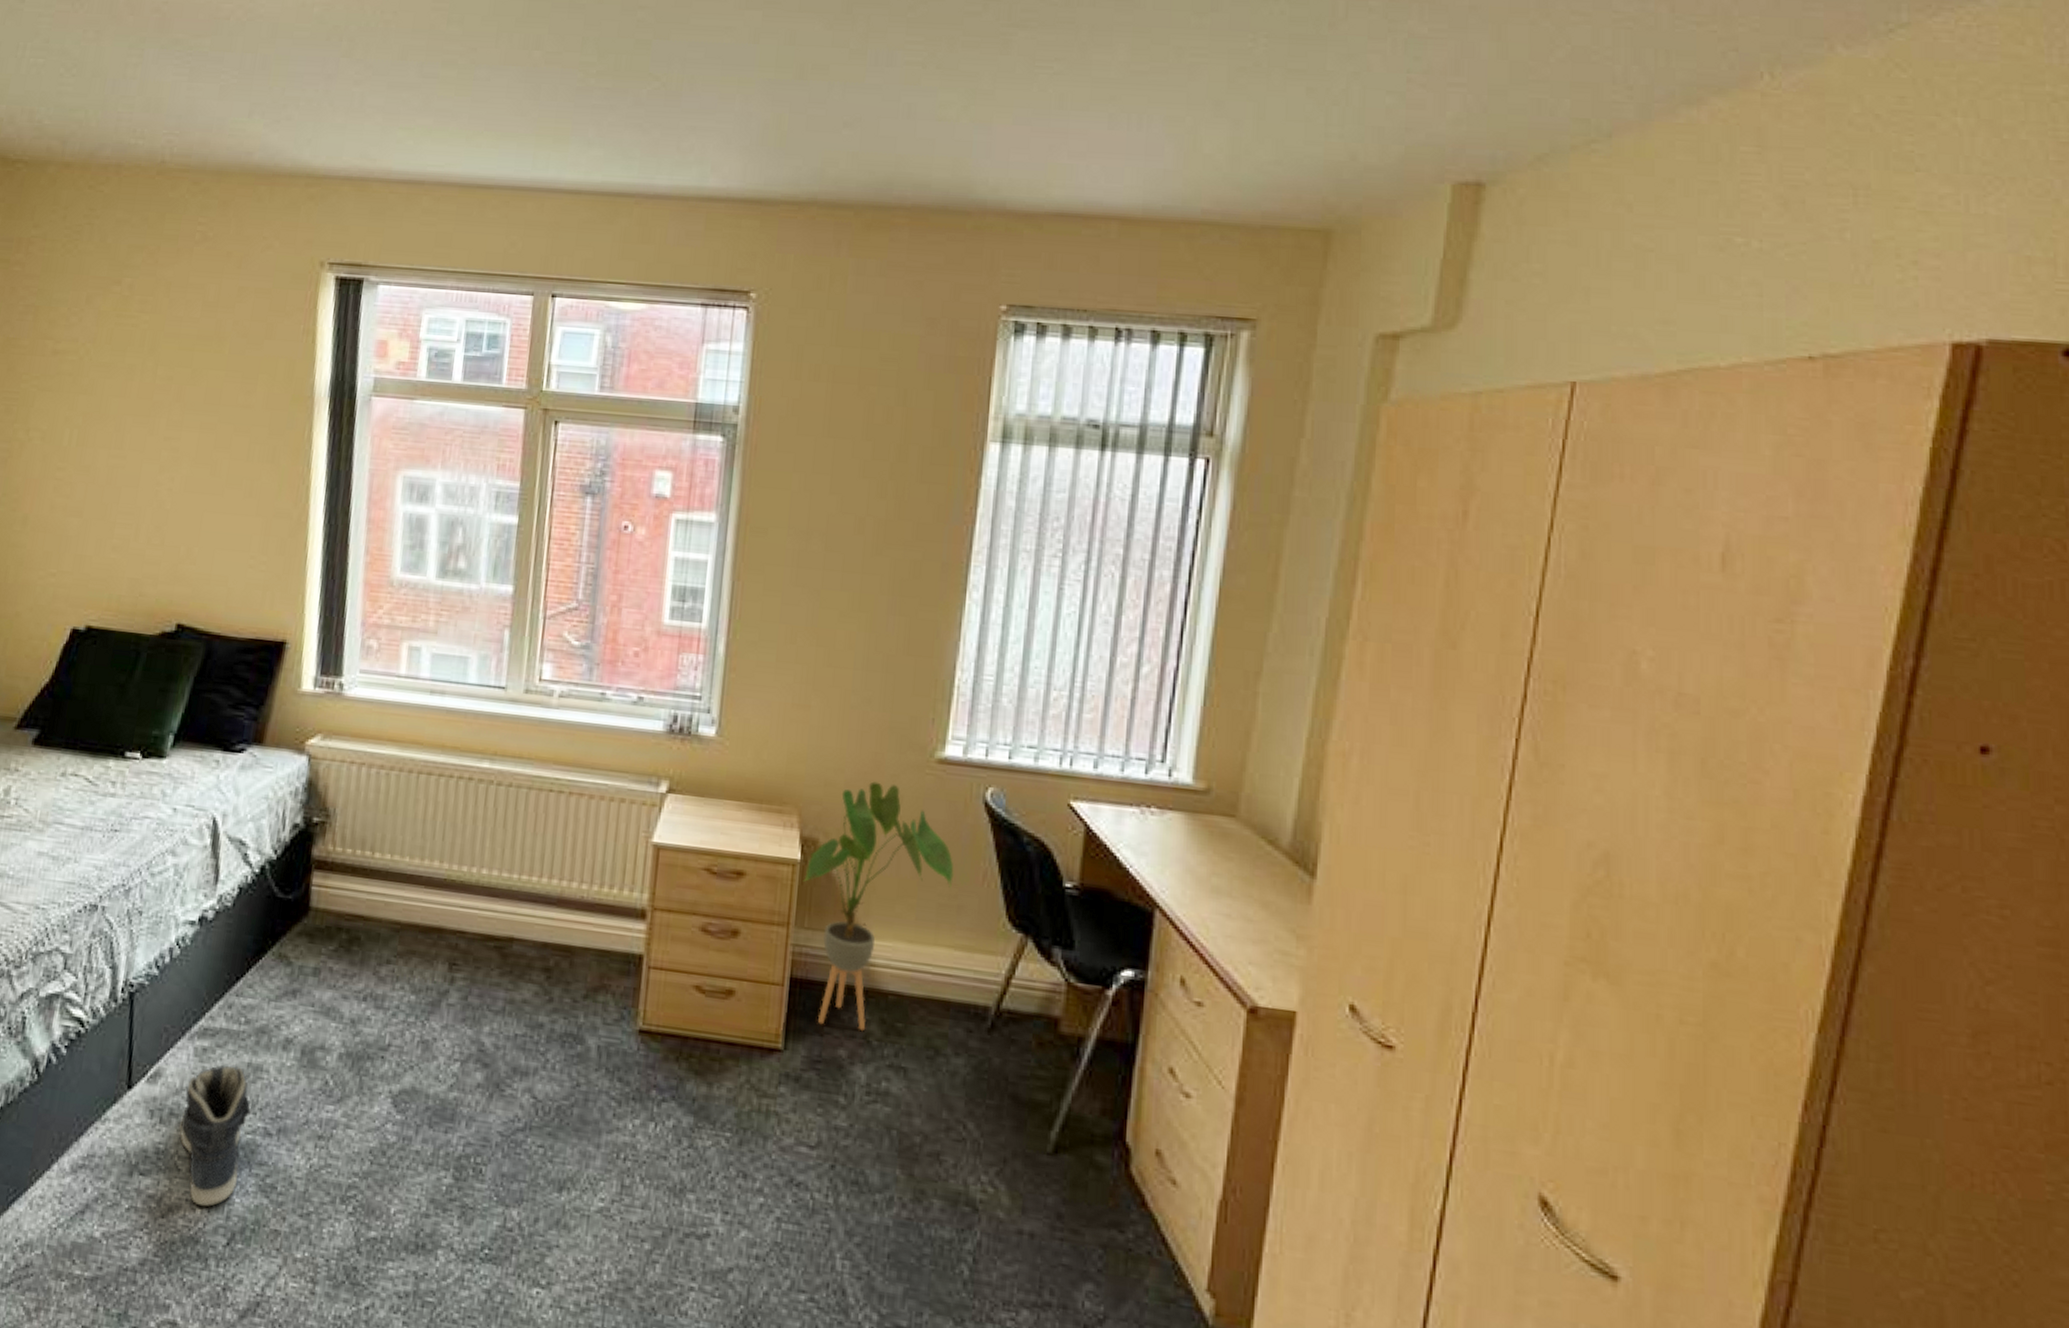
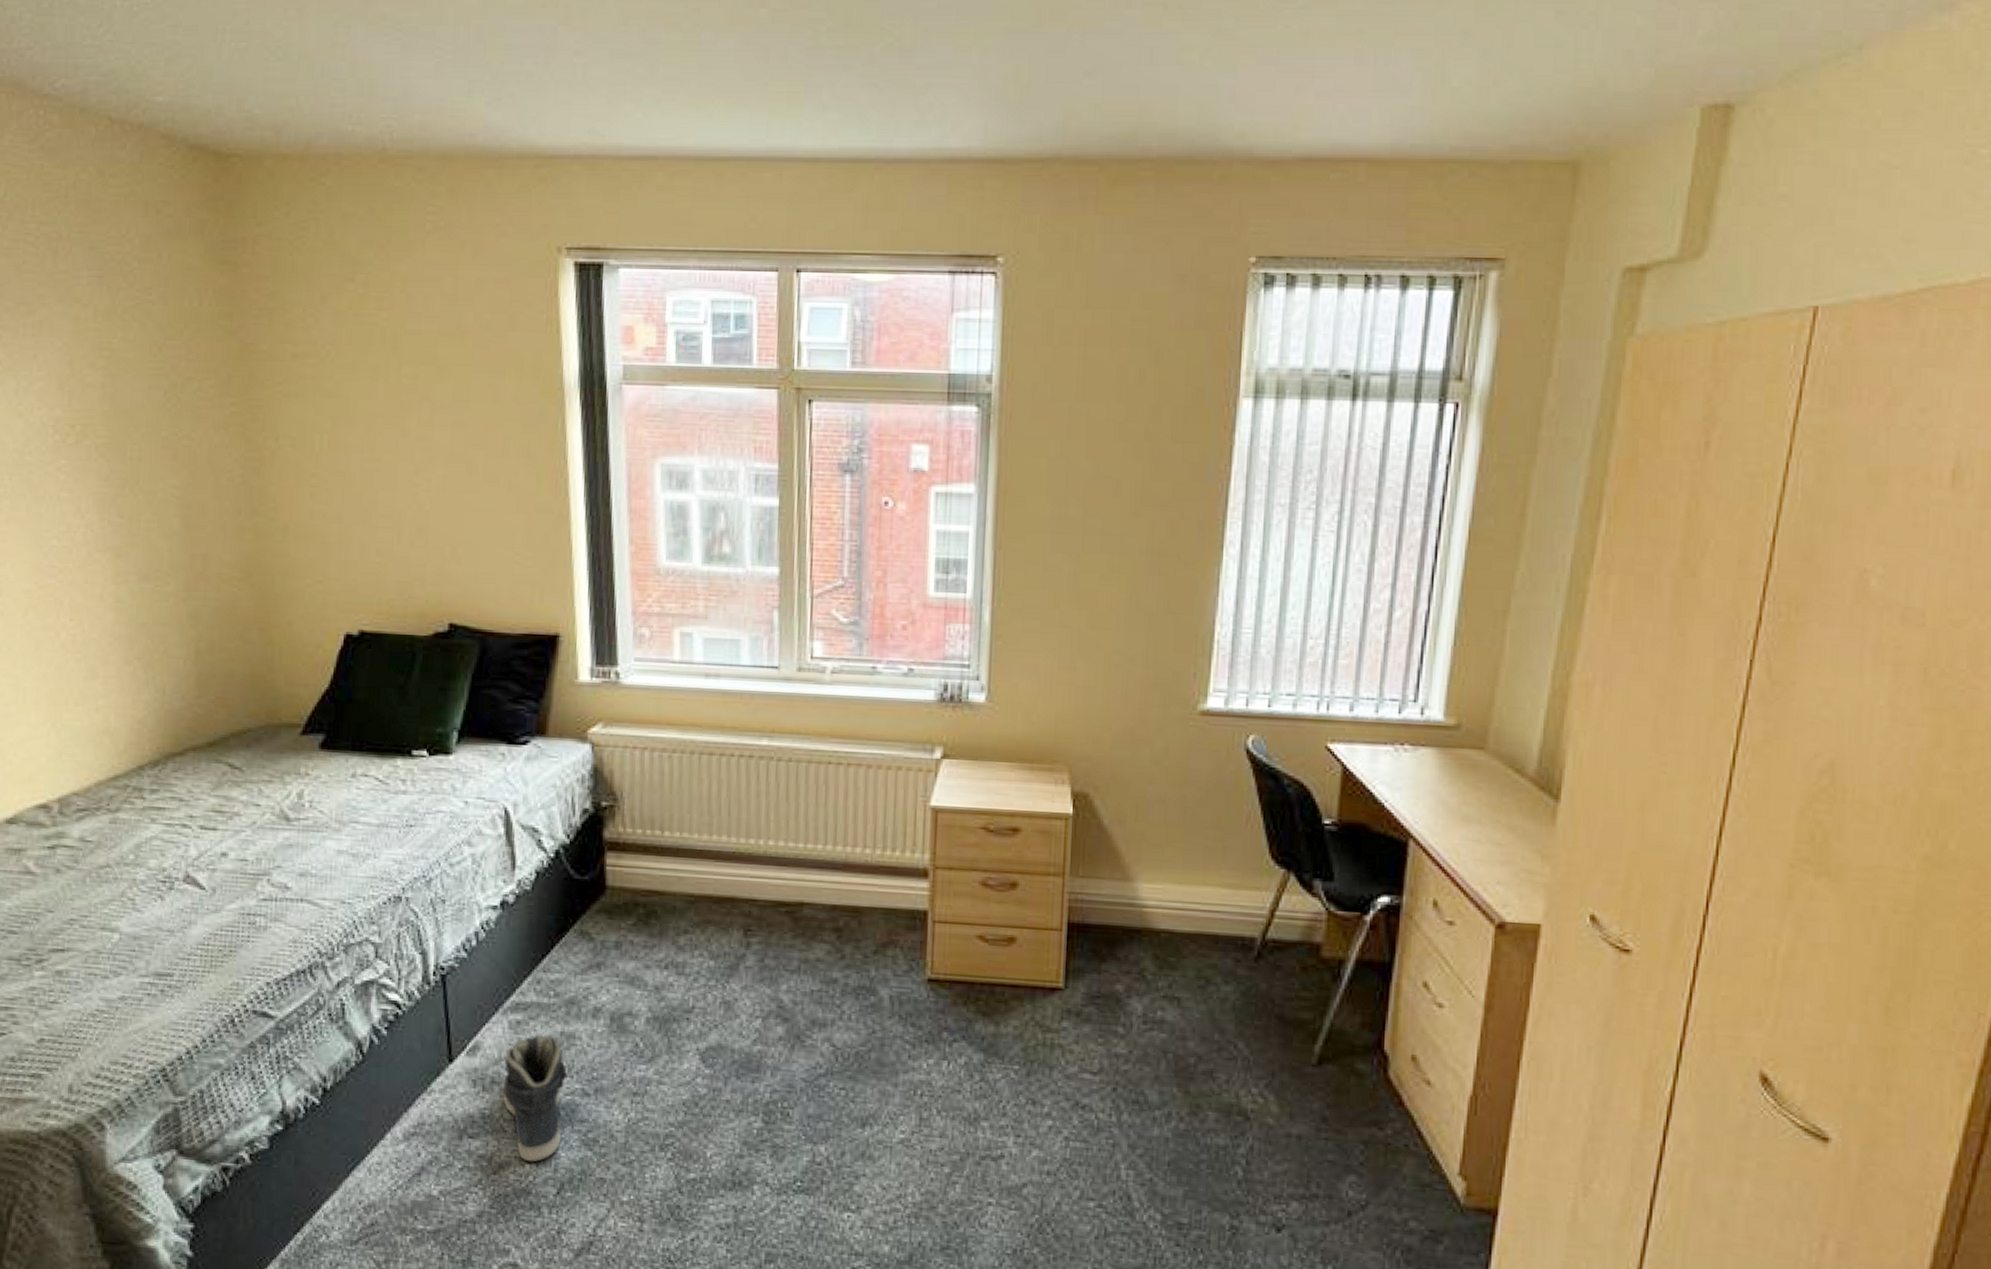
house plant: present [803,781,954,1032] -> none [1076,736,1219,968]

